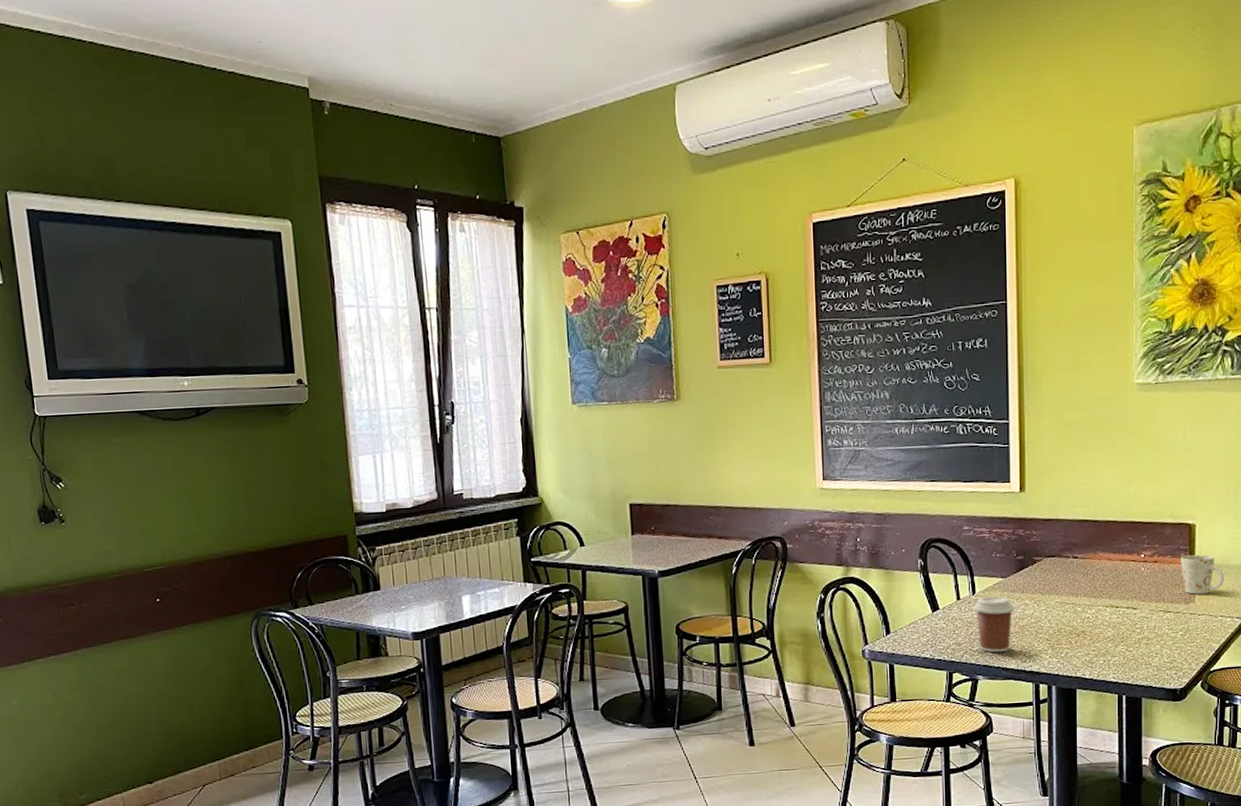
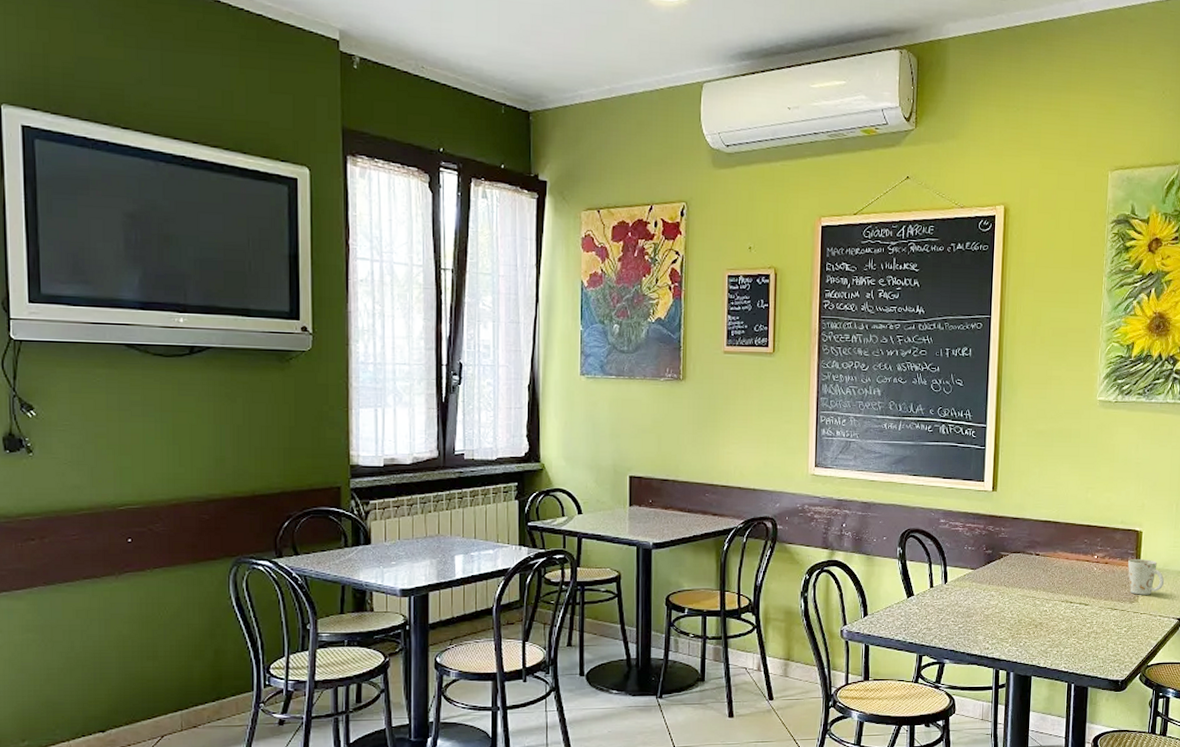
coffee cup: present [973,596,1015,653] -> none [944,586,982,639]

